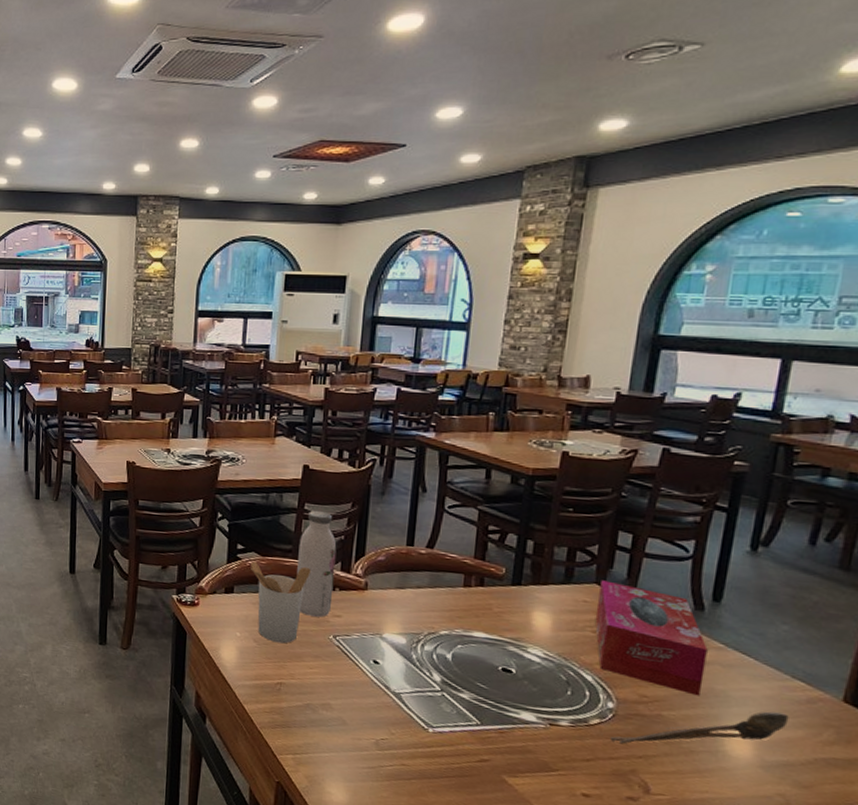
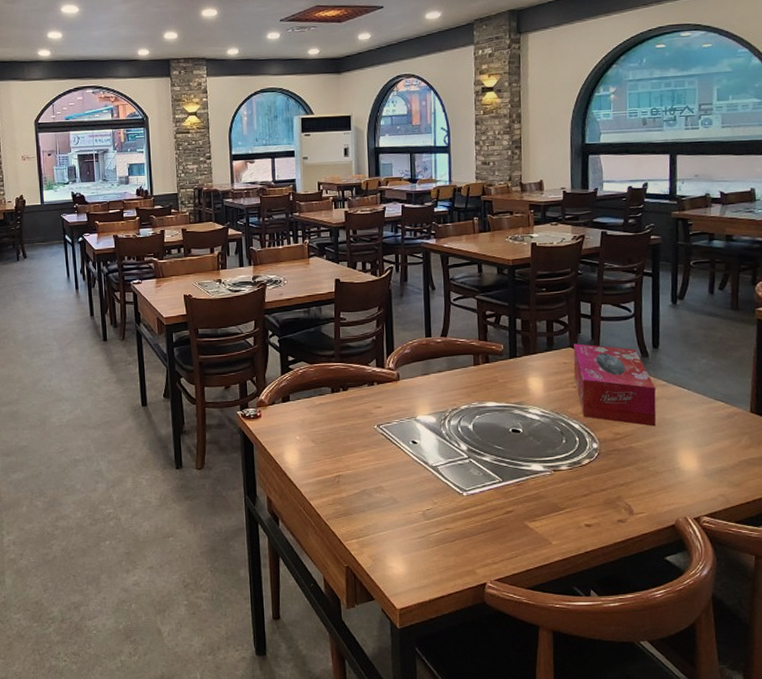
utensil holder: present [251,561,311,644] -> none [302,369,353,440]
water bottle: present [297,510,337,617] -> none [339,317,373,411]
spoon: present [610,711,789,744] -> none [598,429,718,477]

